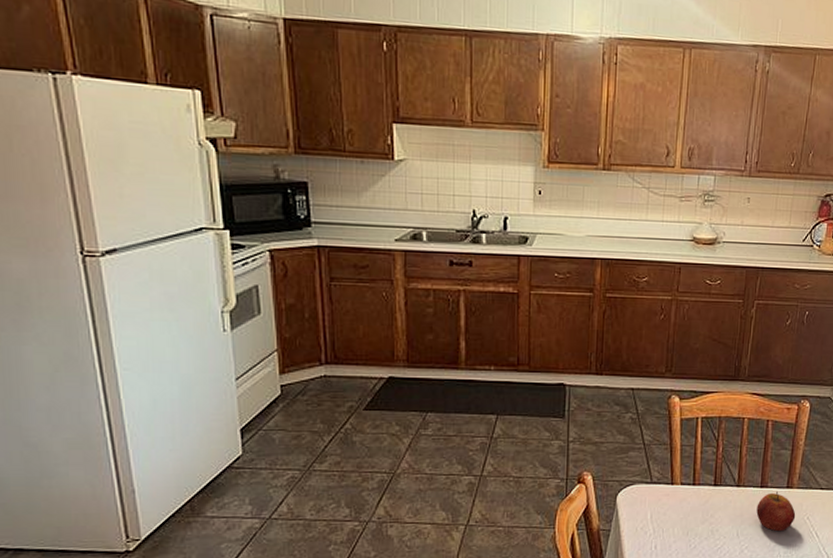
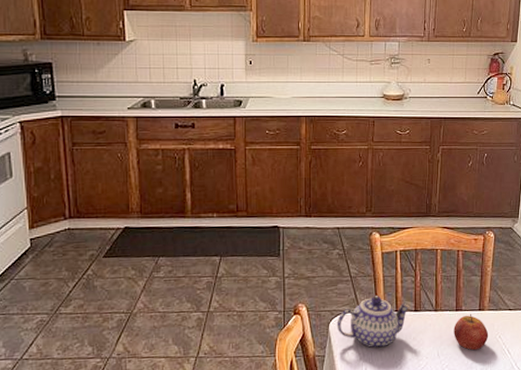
teapot: none [625,467,708,524] -> present [336,296,409,348]

